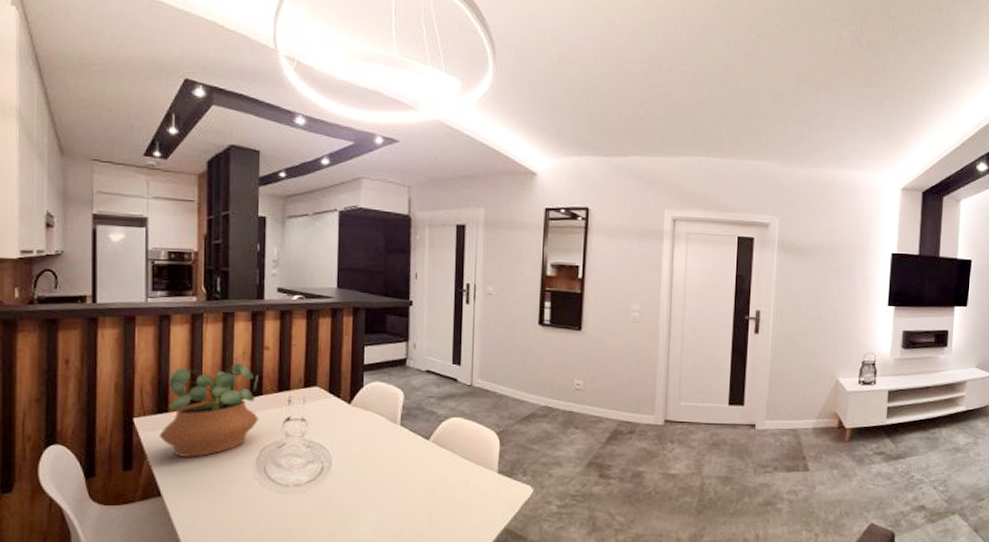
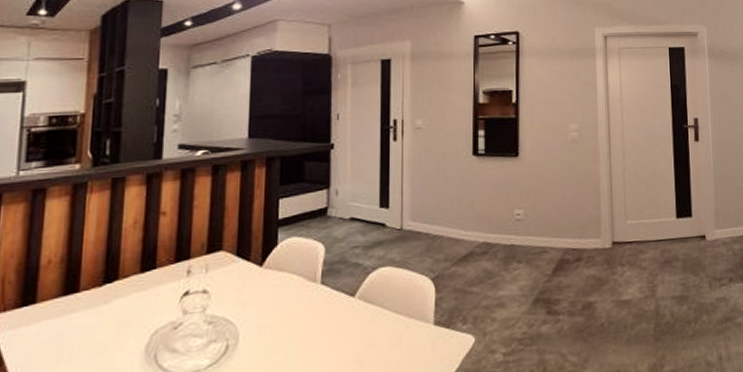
potted plant: present [158,362,259,457] -> none [21,233,152,357]

